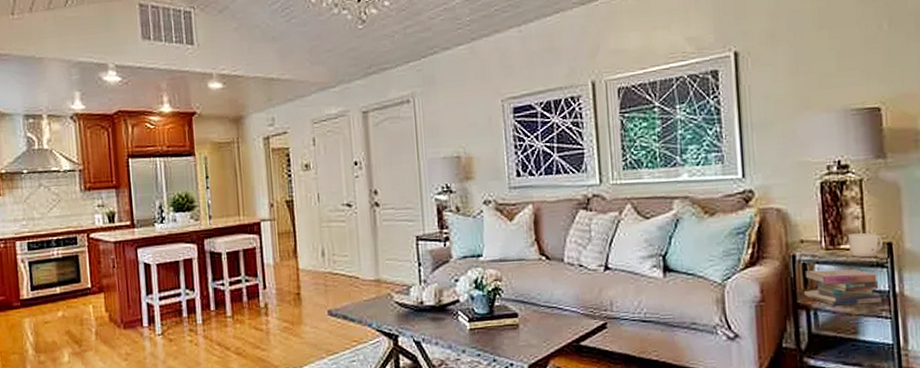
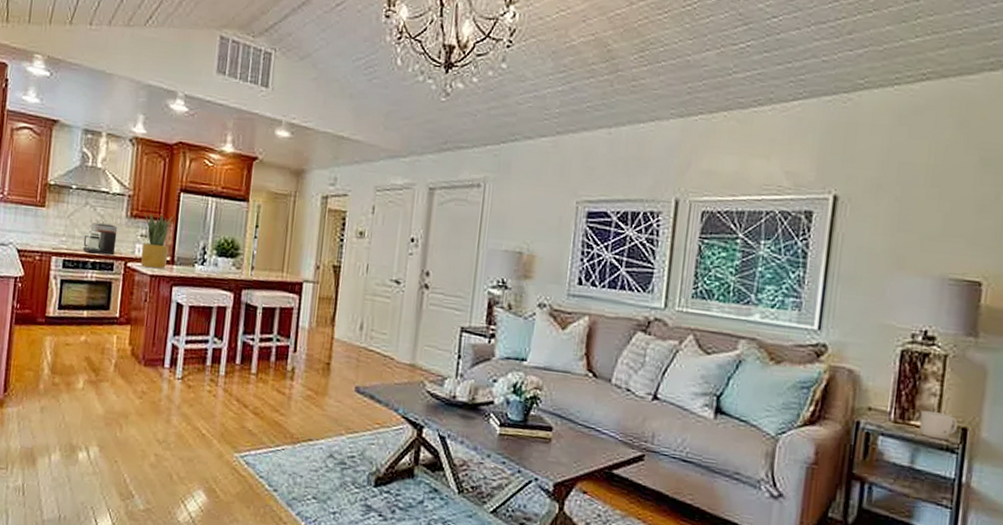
coffee maker: none [43,200,76,233] -> present [82,222,118,256]
planter: none [97,181,127,235] -> present [140,212,172,269]
books: present [803,268,882,306] -> none [861,441,945,491]

